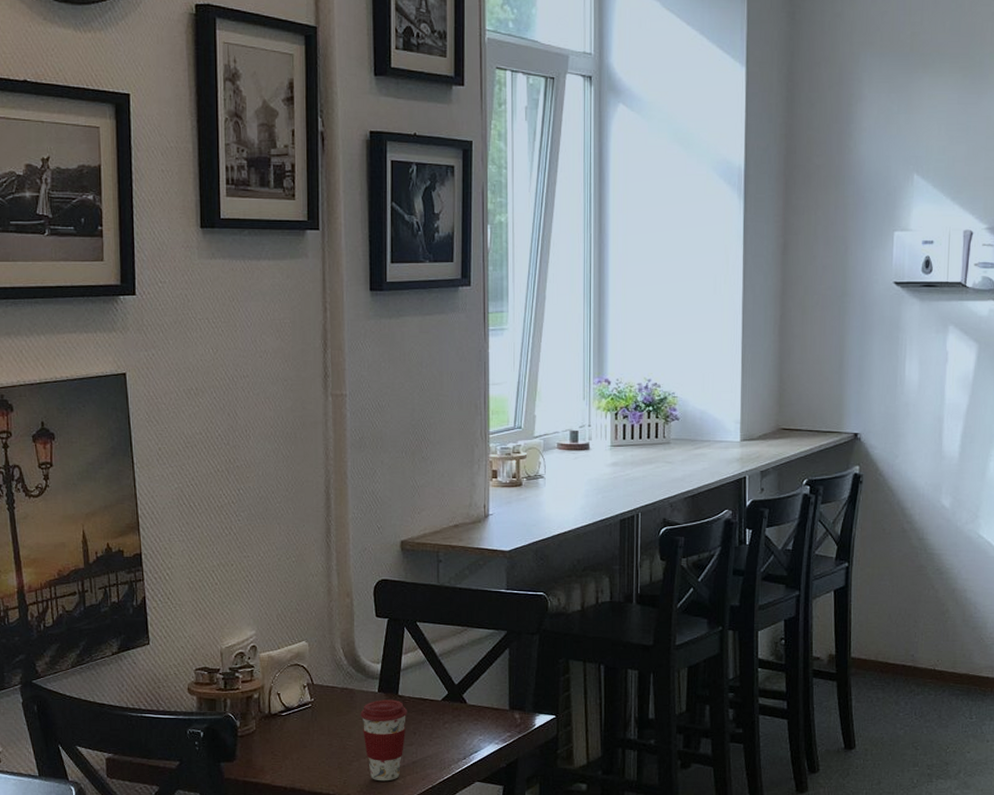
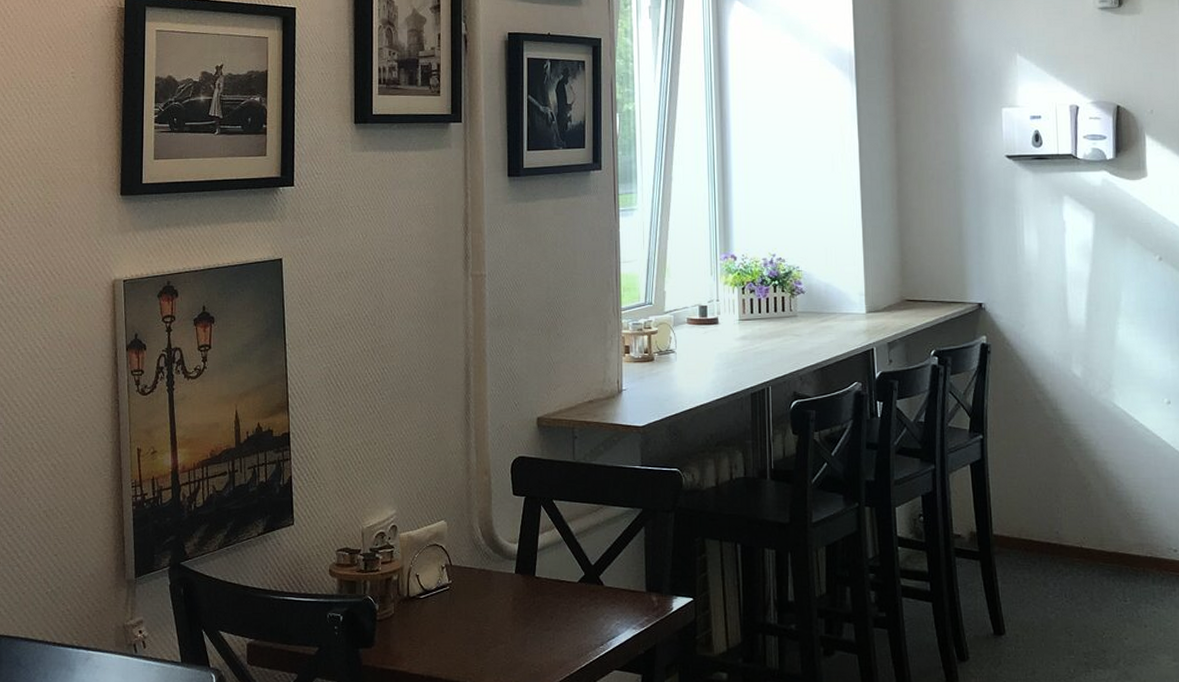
coffee cup: present [360,699,408,781] -> none [497,581,544,669]

